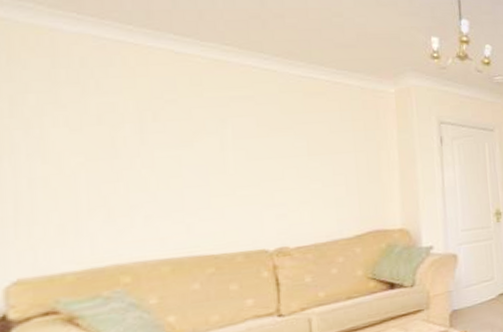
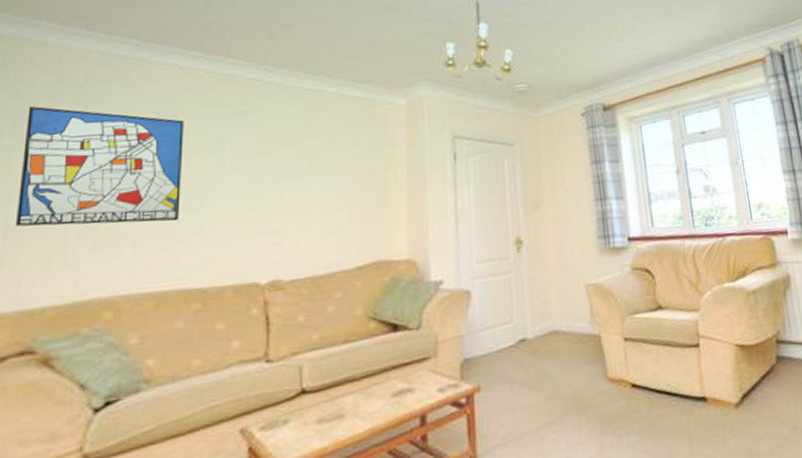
wall art: none [24,86,188,201] -> present [16,105,184,227]

